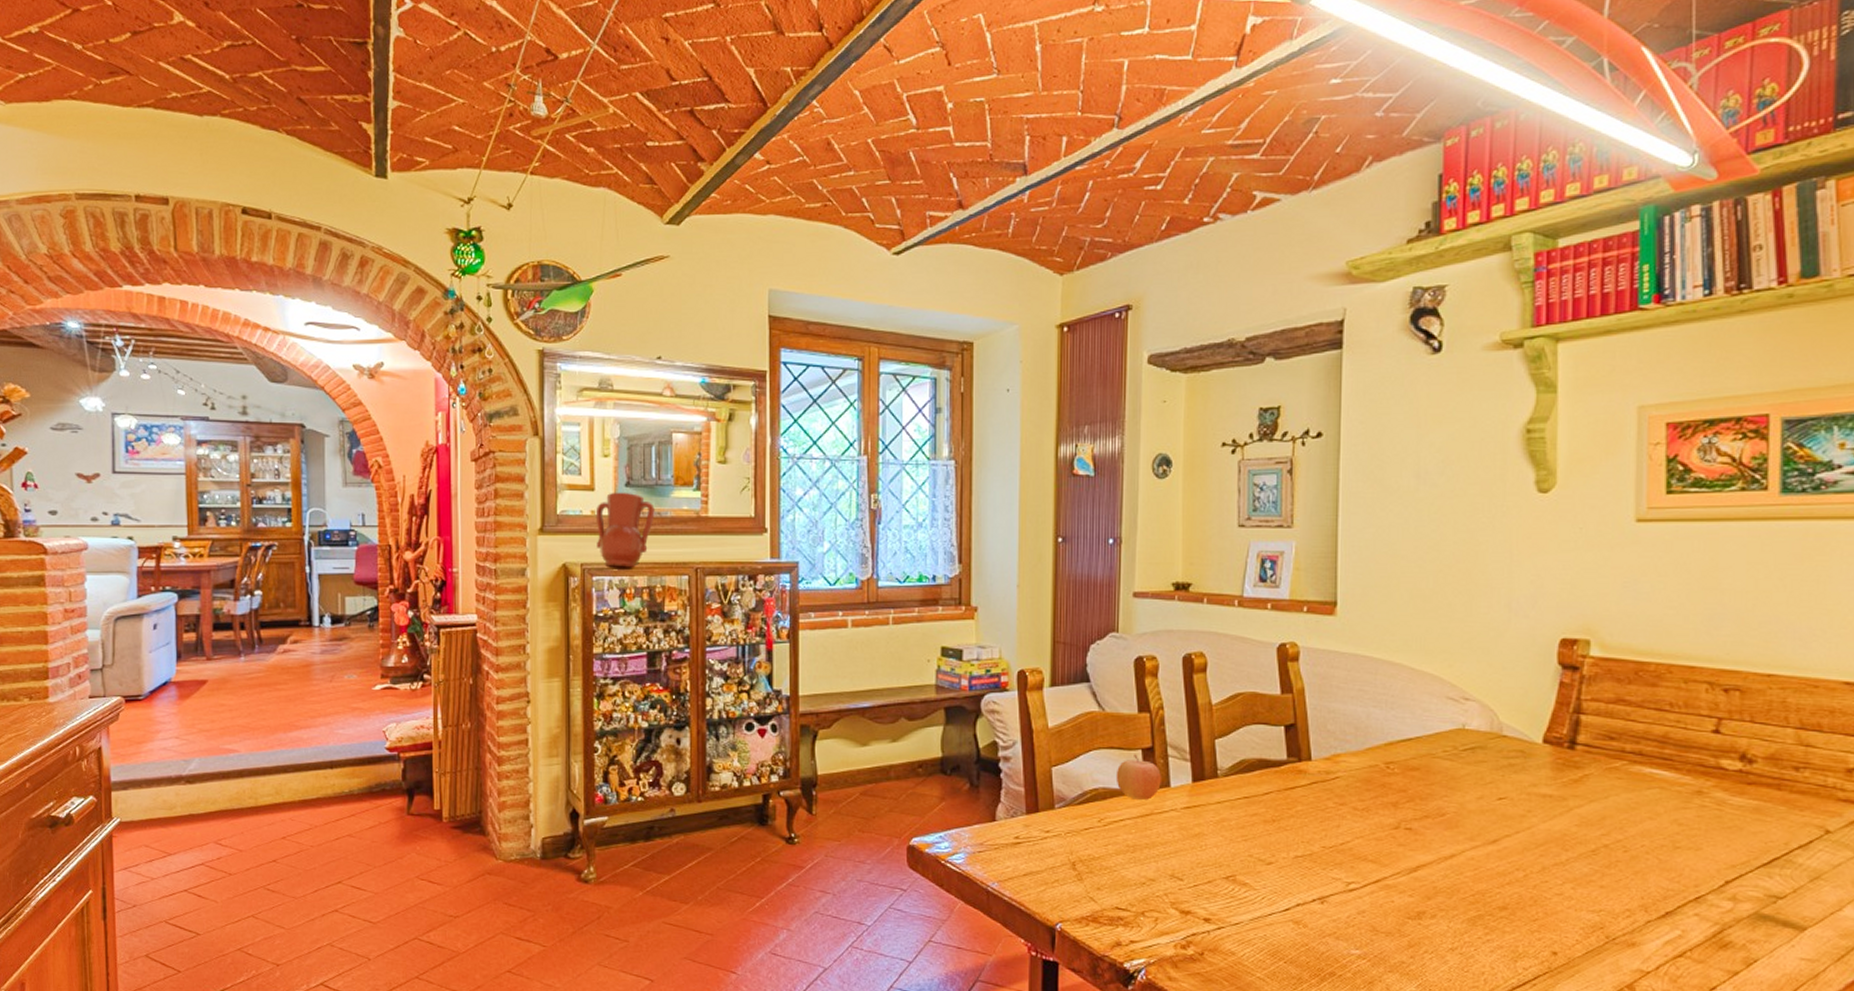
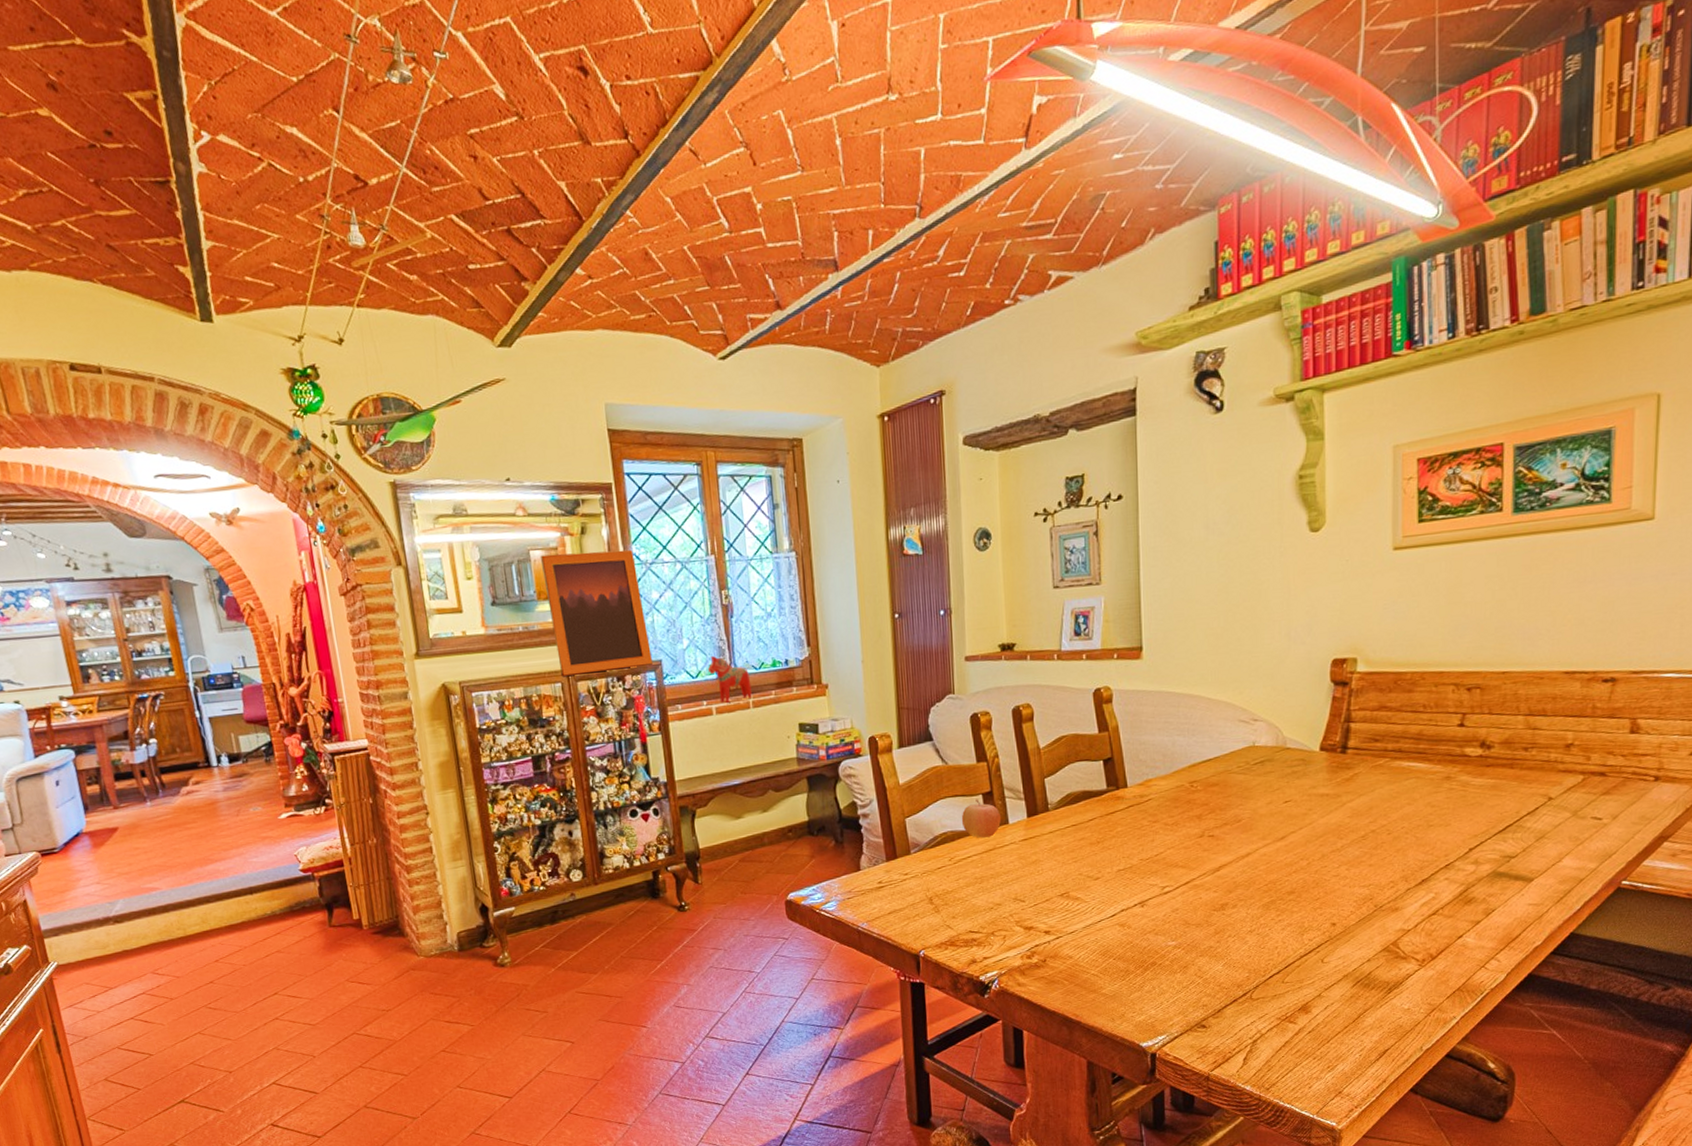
vase: present [595,492,655,571] -> none [466,611,523,685]
picture frame: none [682,439,790,570] -> present [540,549,654,677]
decorative figurine: none [847,564,893,616] -> present [707,656,753,703]

